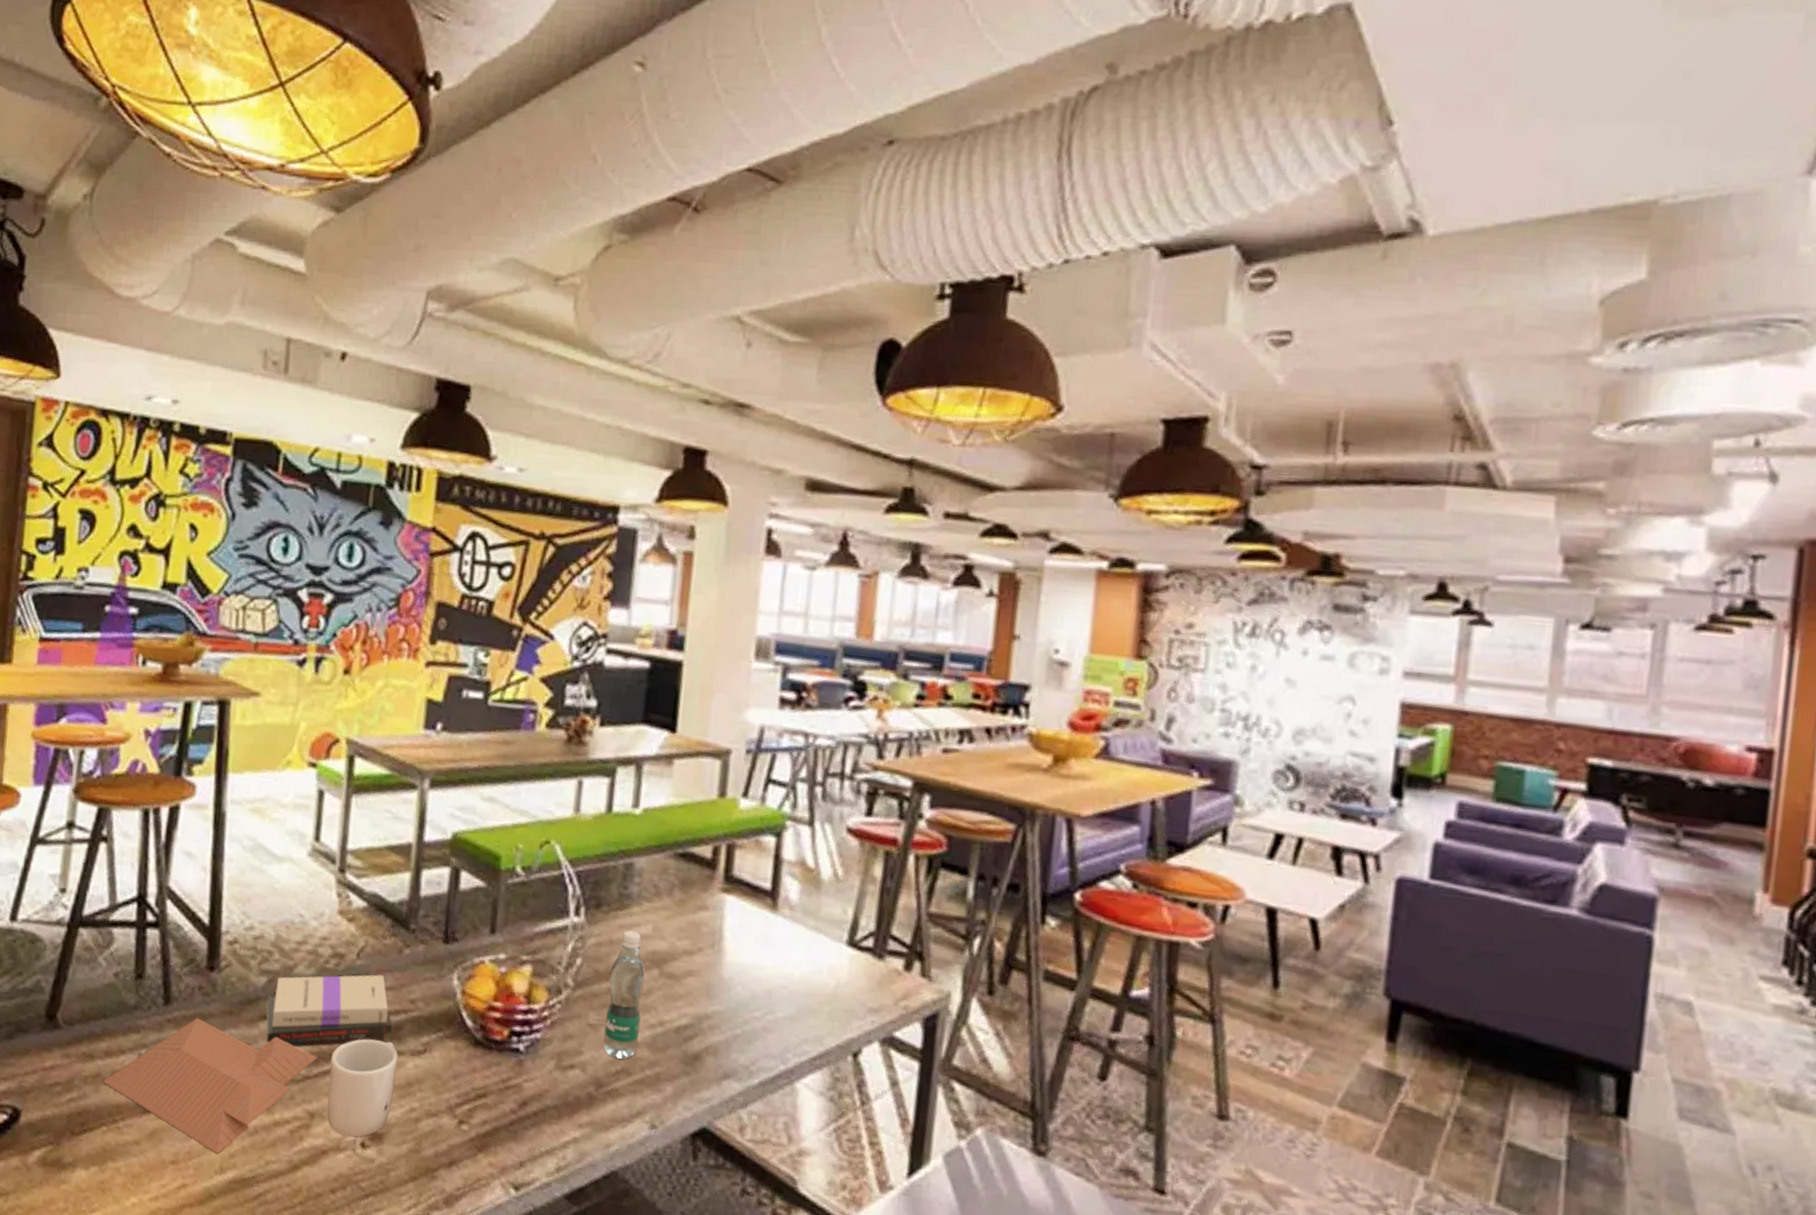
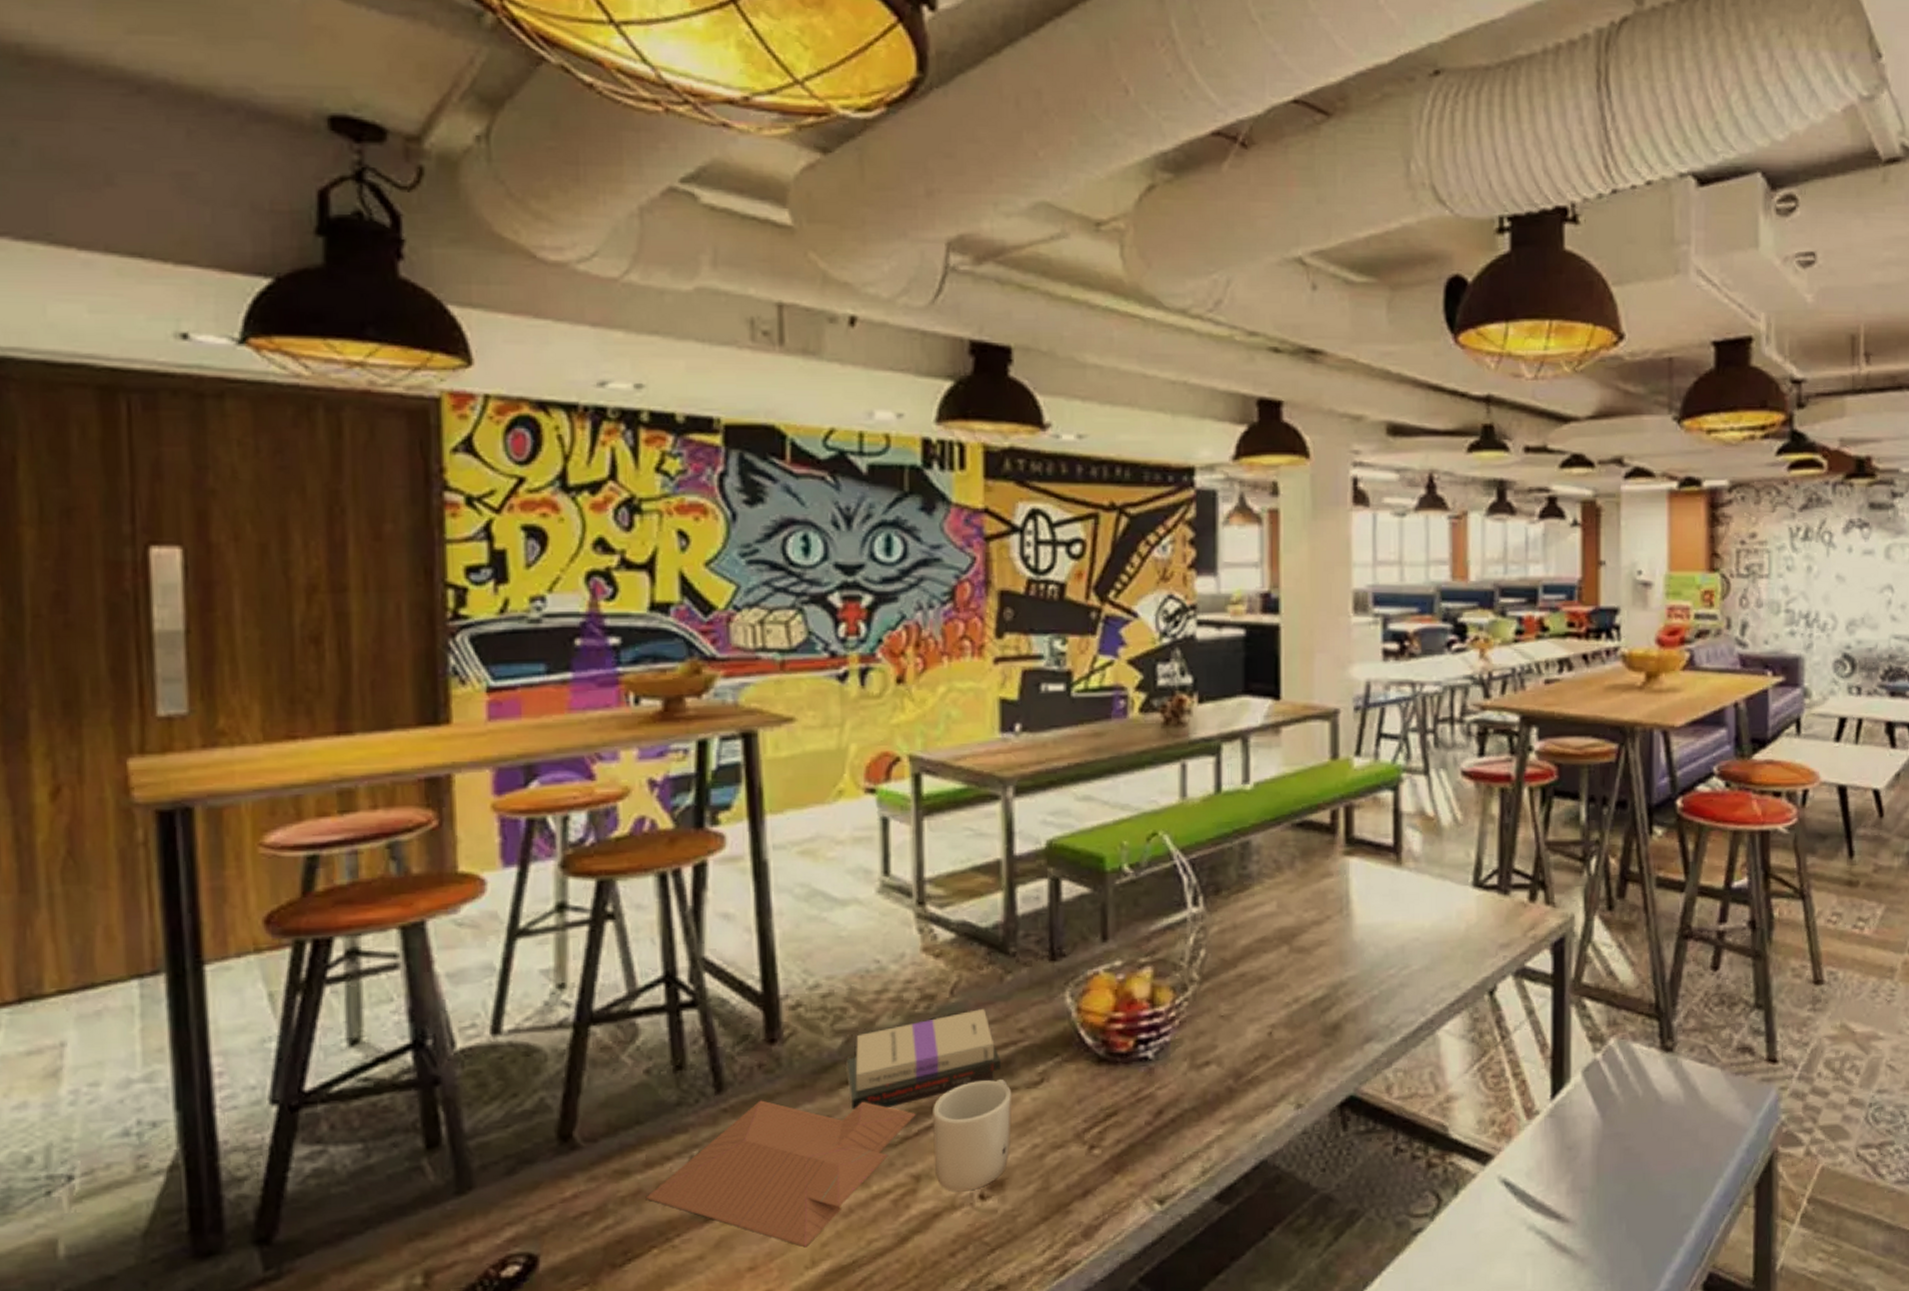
bottle: present [603,930,645,1060] -> none [1237,911,1274,1046]

